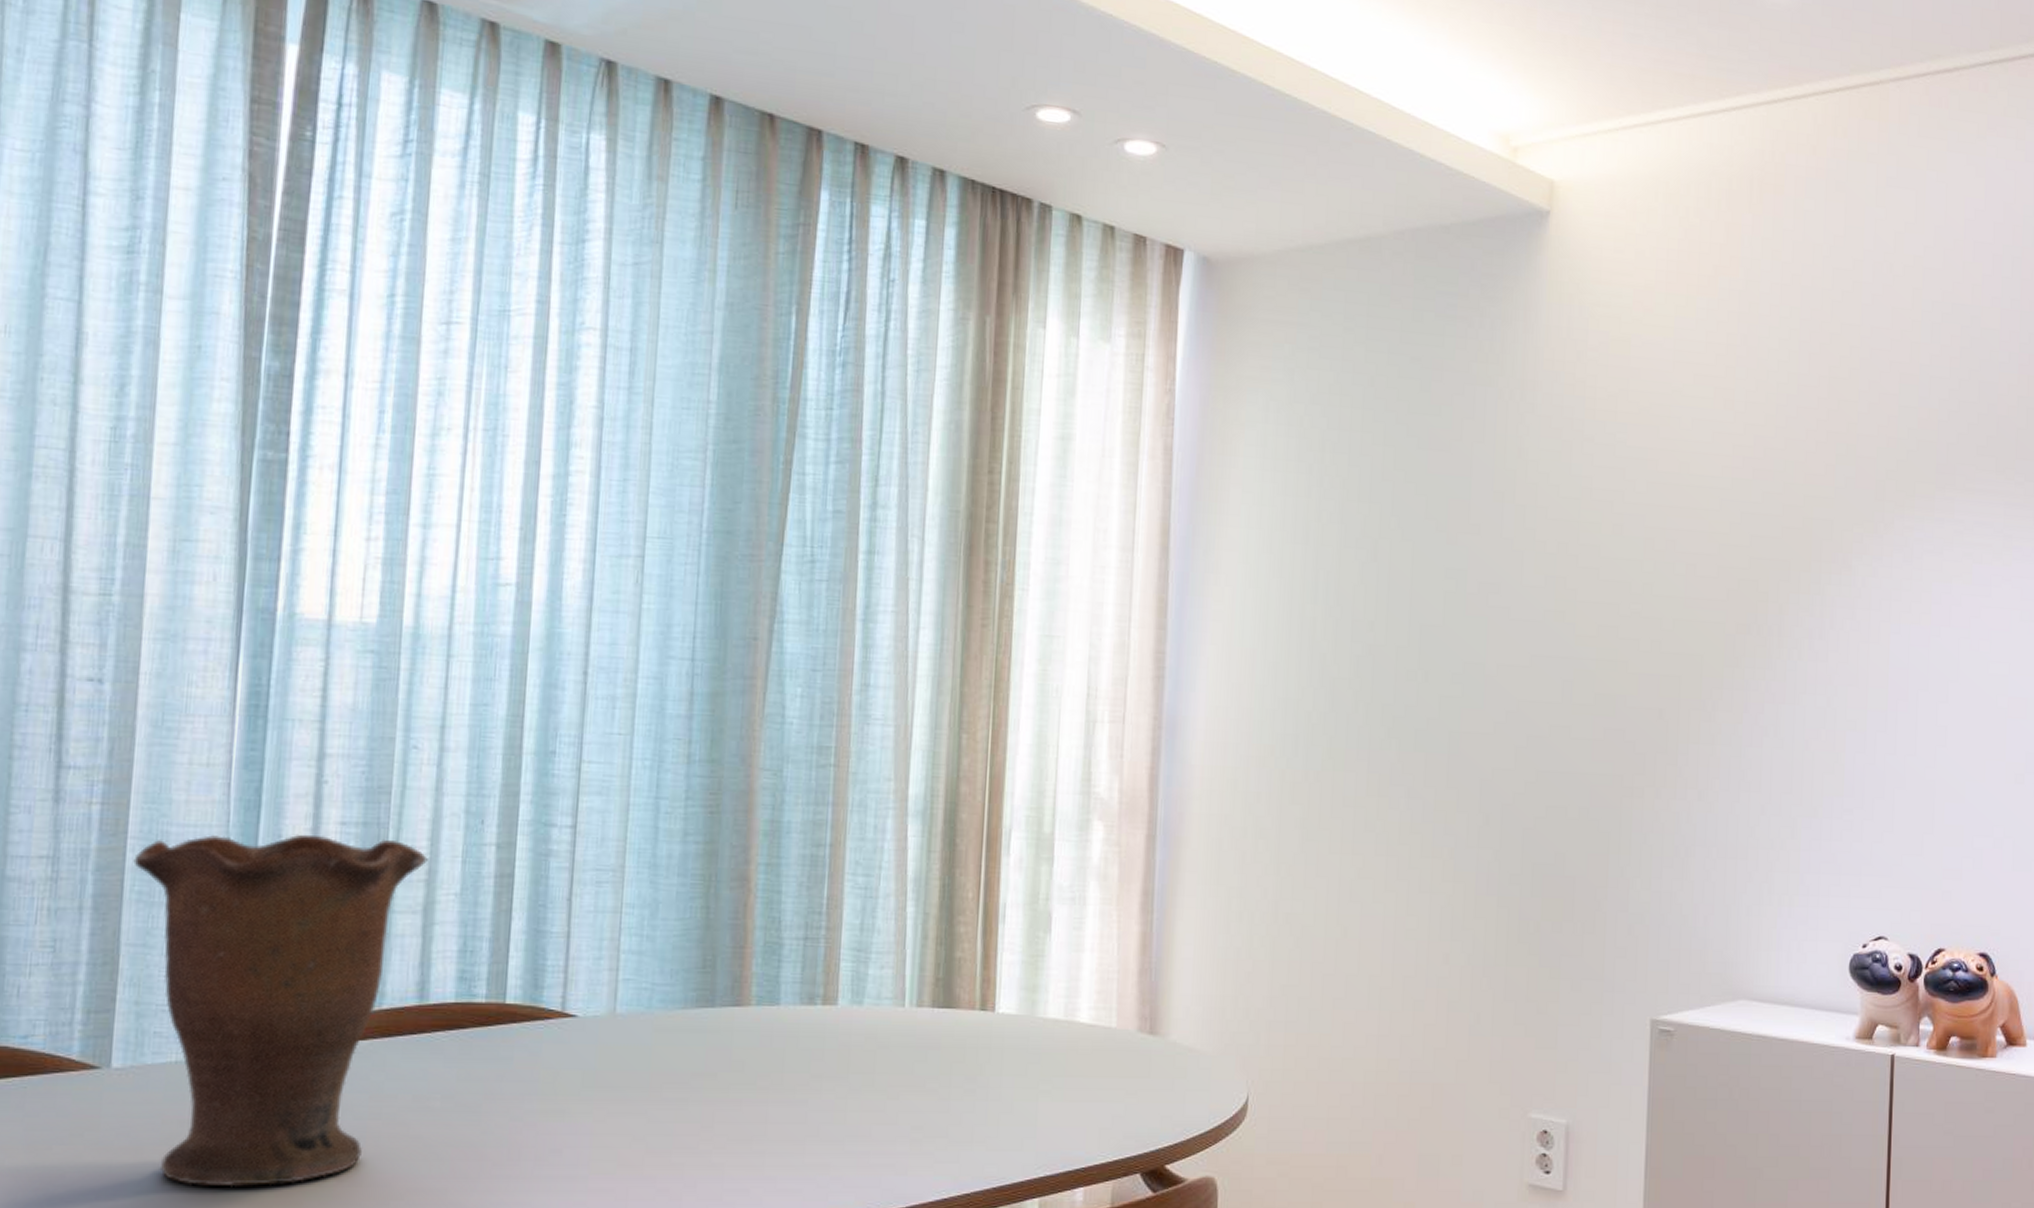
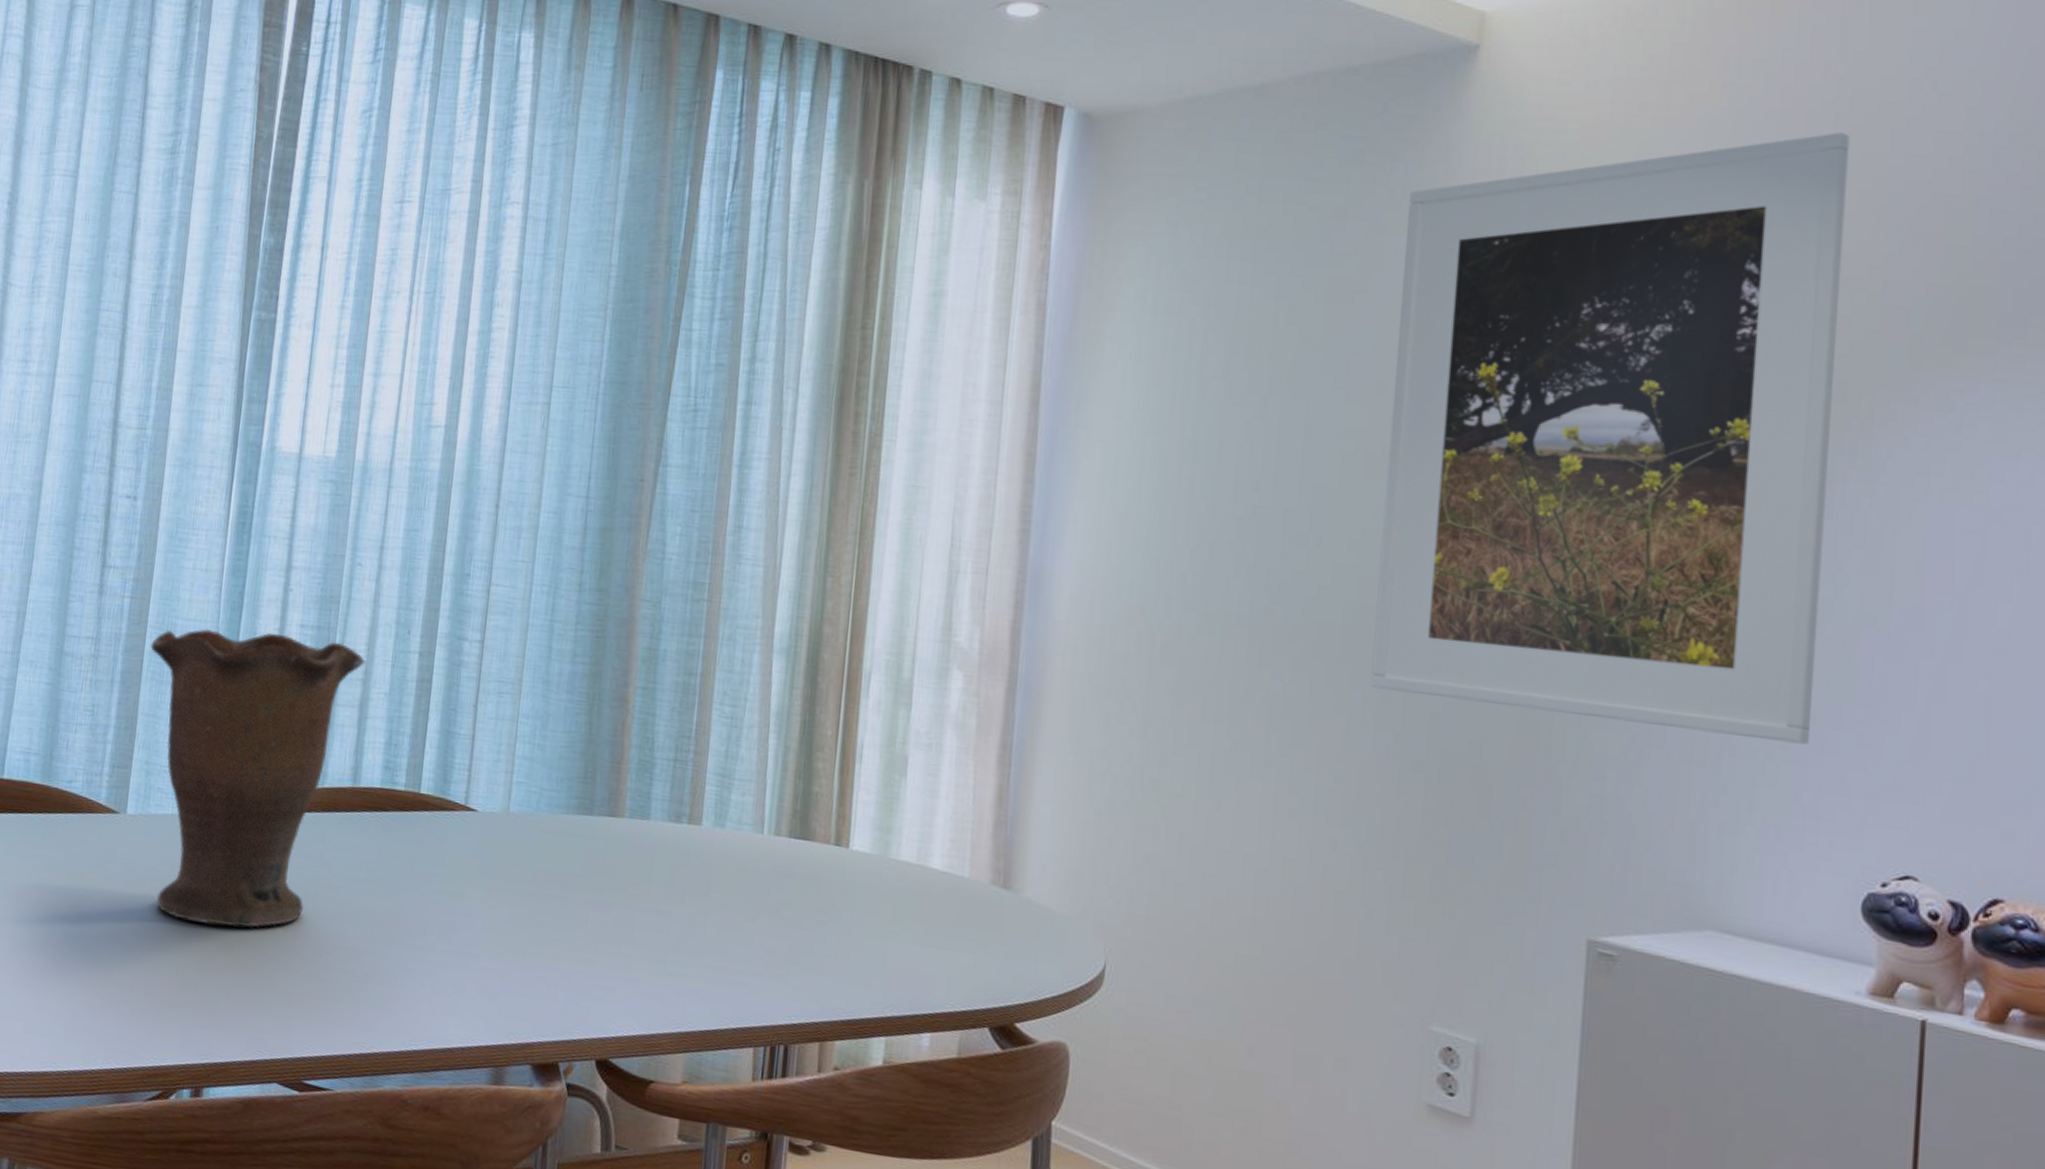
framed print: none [1473,305,1832,833] -> present [1370,133,1850,745]

